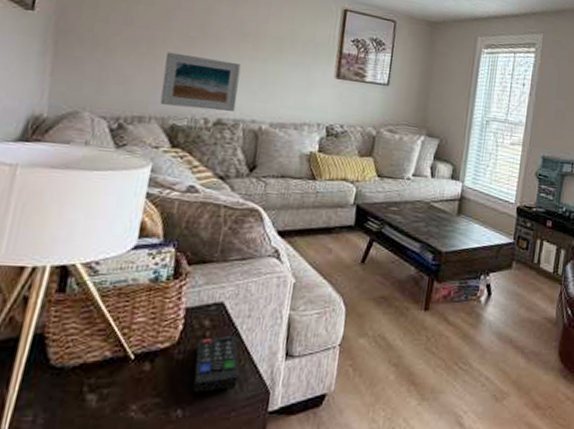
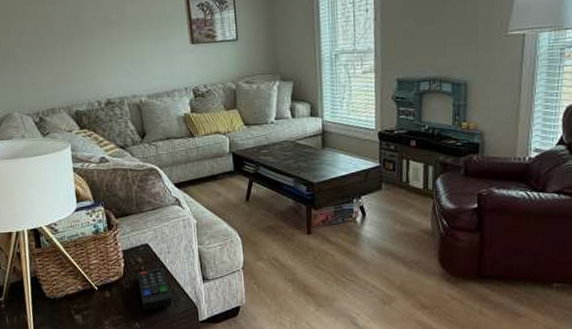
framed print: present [160,51,241,112] -> none [56,48,118,96]

